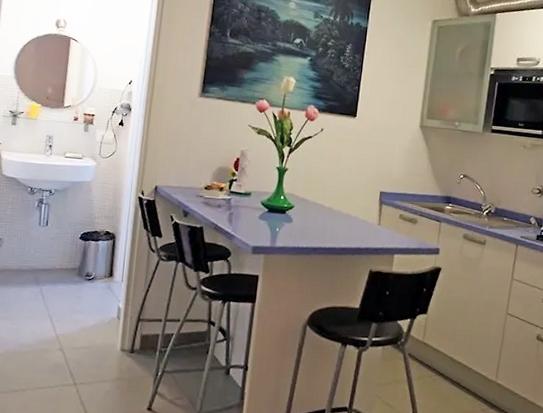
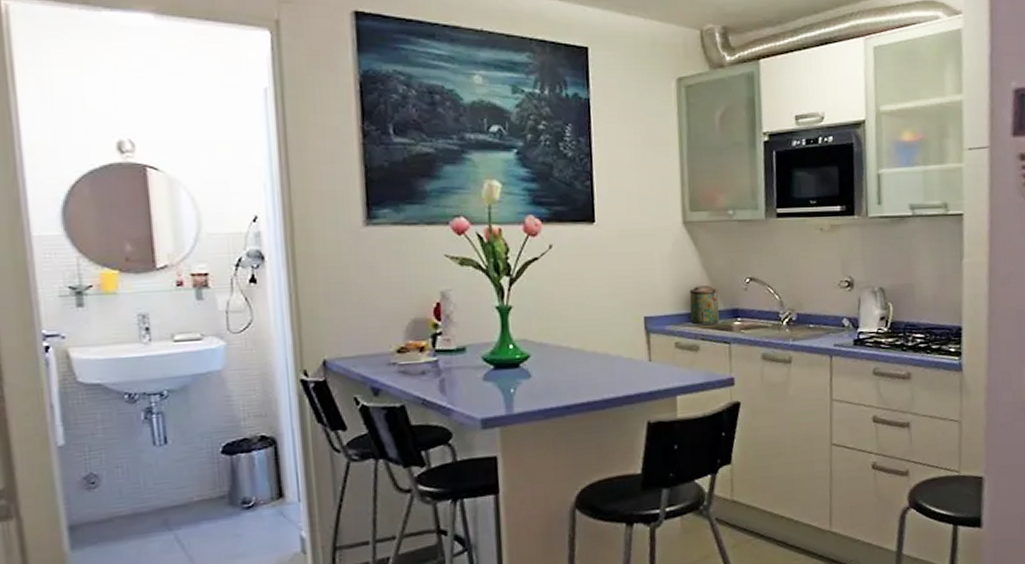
canister: none [414,175,438,206] -> present [689,285,719,326]

